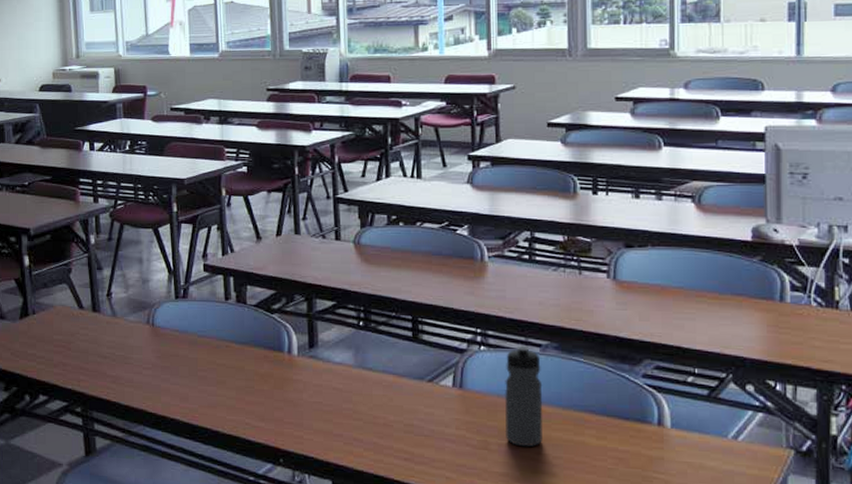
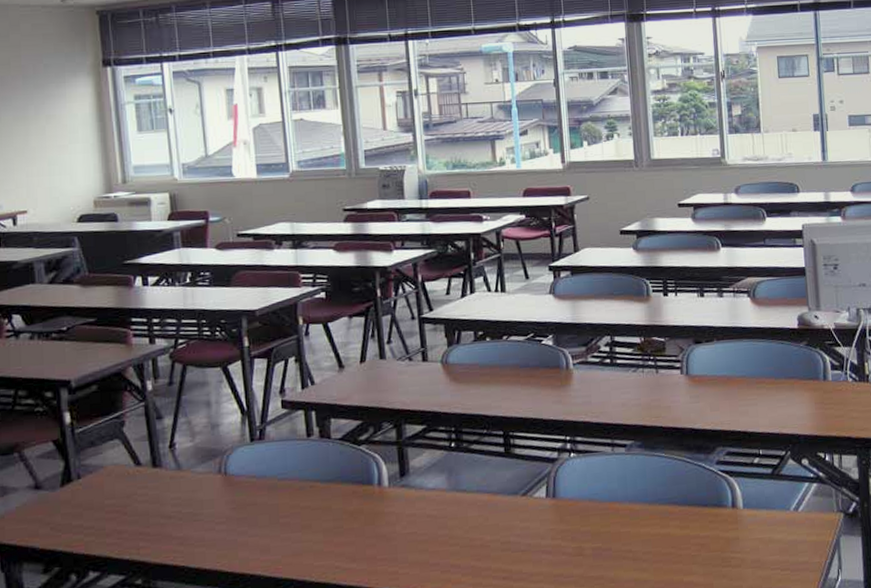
water bottle: present [504,344,543,447] -> none [594,446,632,548]

